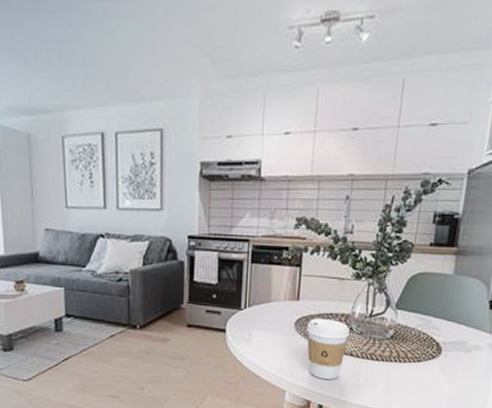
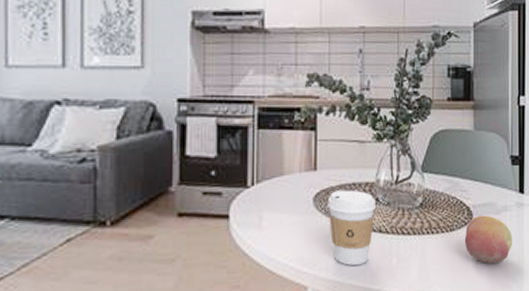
fruit: none [429,351,480,394] -> present [464,215,512,264]

